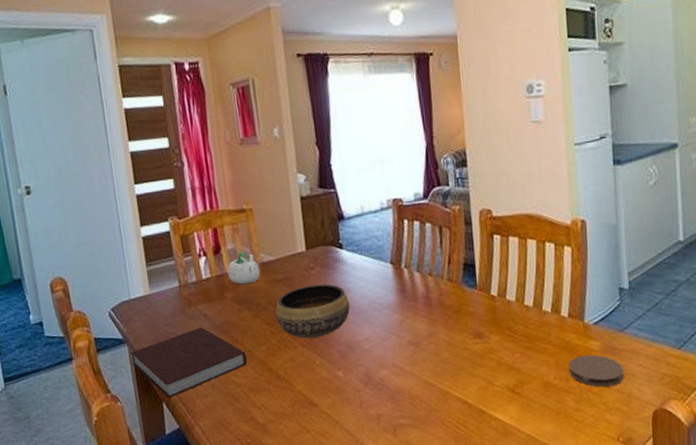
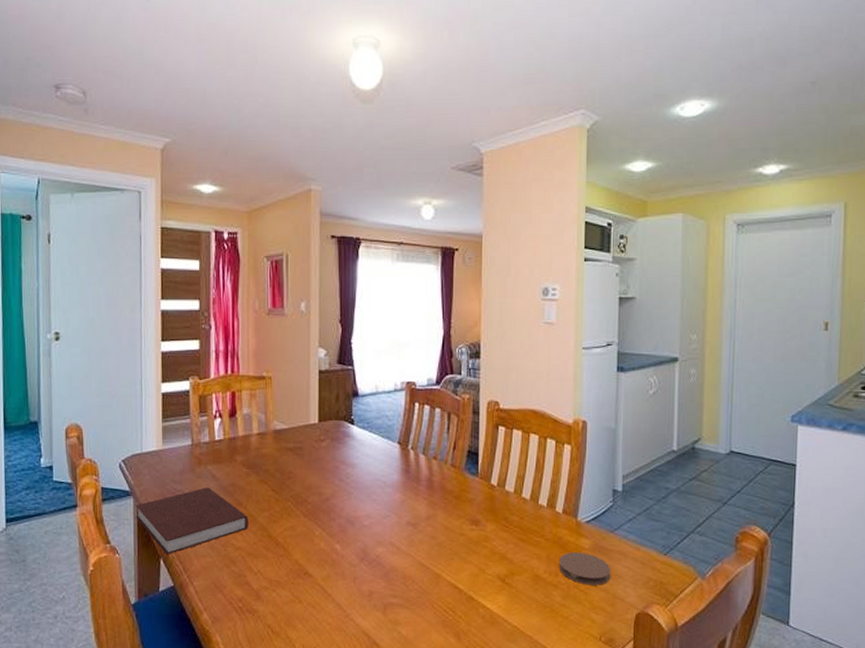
succulent planter: present [227,251,261,285] -> none [240,417,272,450]
bowl: present [276,284,350,339] -> none [283,456,355,509]

